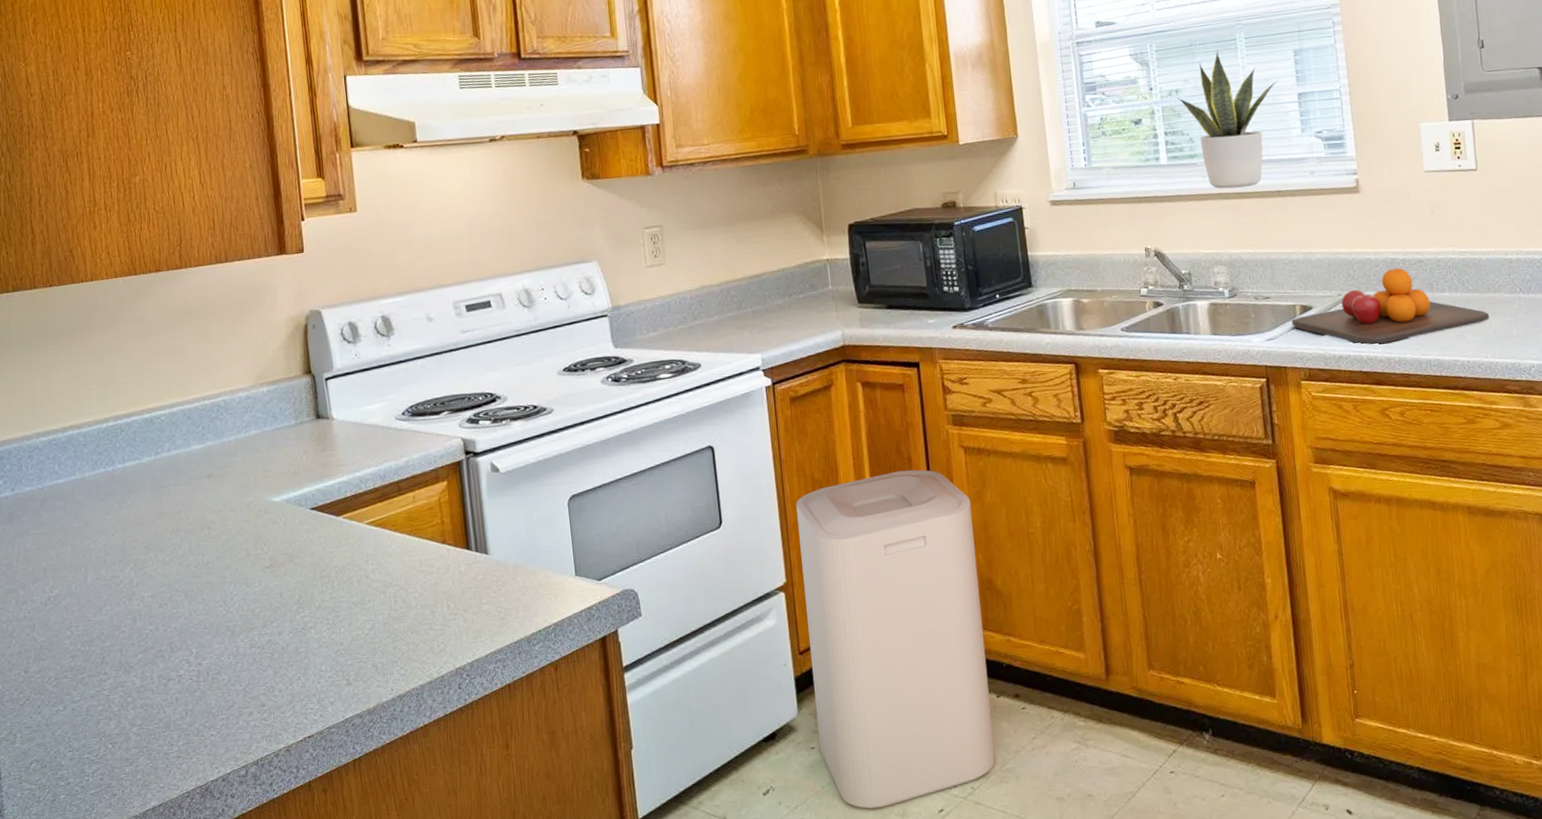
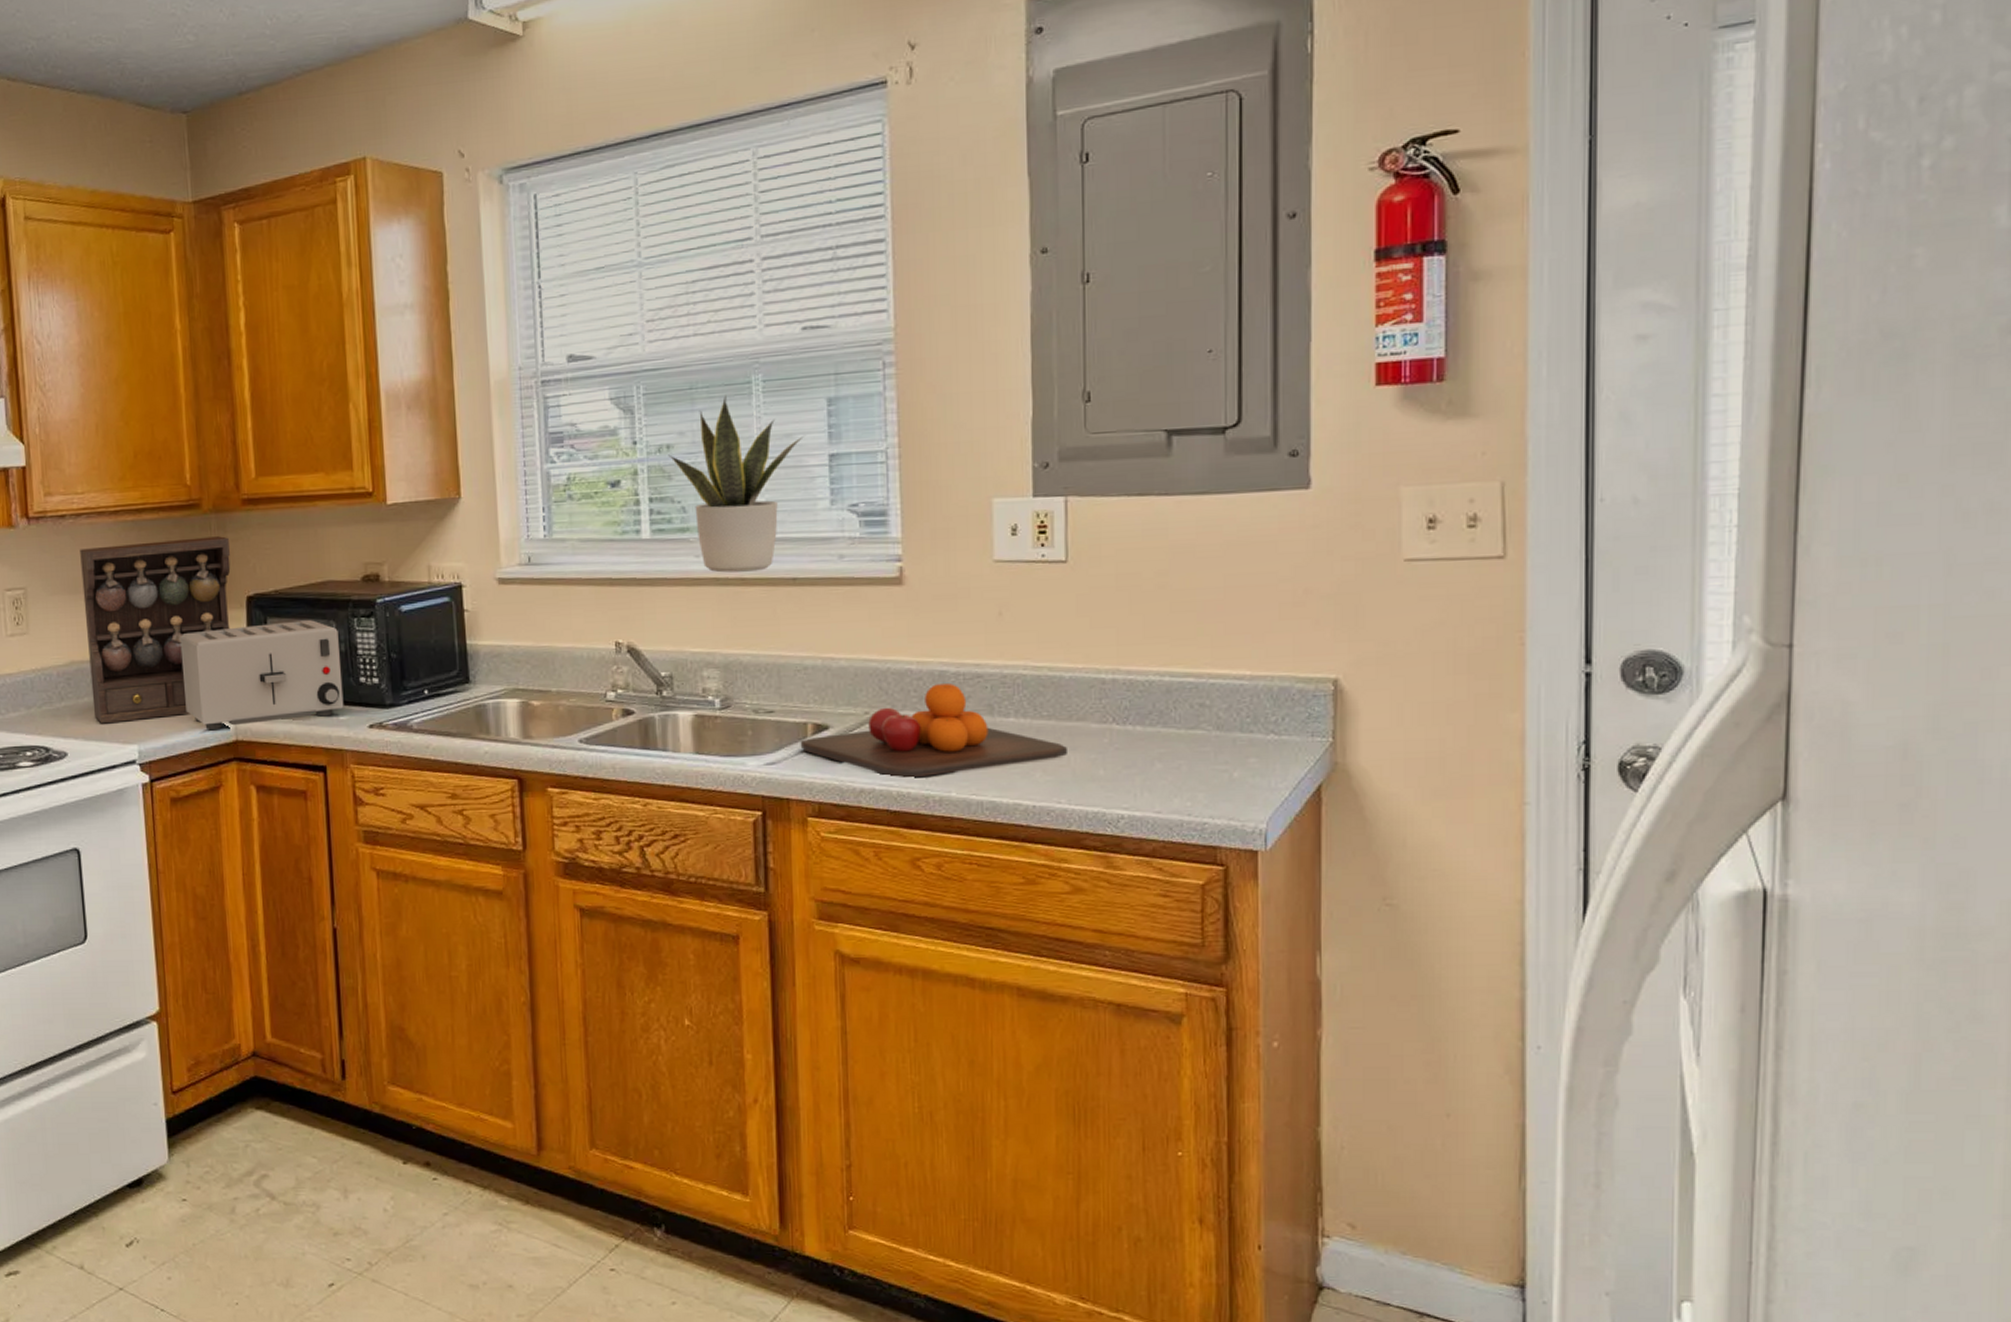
spice rack: none [707,175,836,338] -> present [80,536,231,724]
toaster: none [793,241,932,338] -> present [179,620,344,731]
trash can: present [796,469,996,809] -> none [173,892,398,1275]

